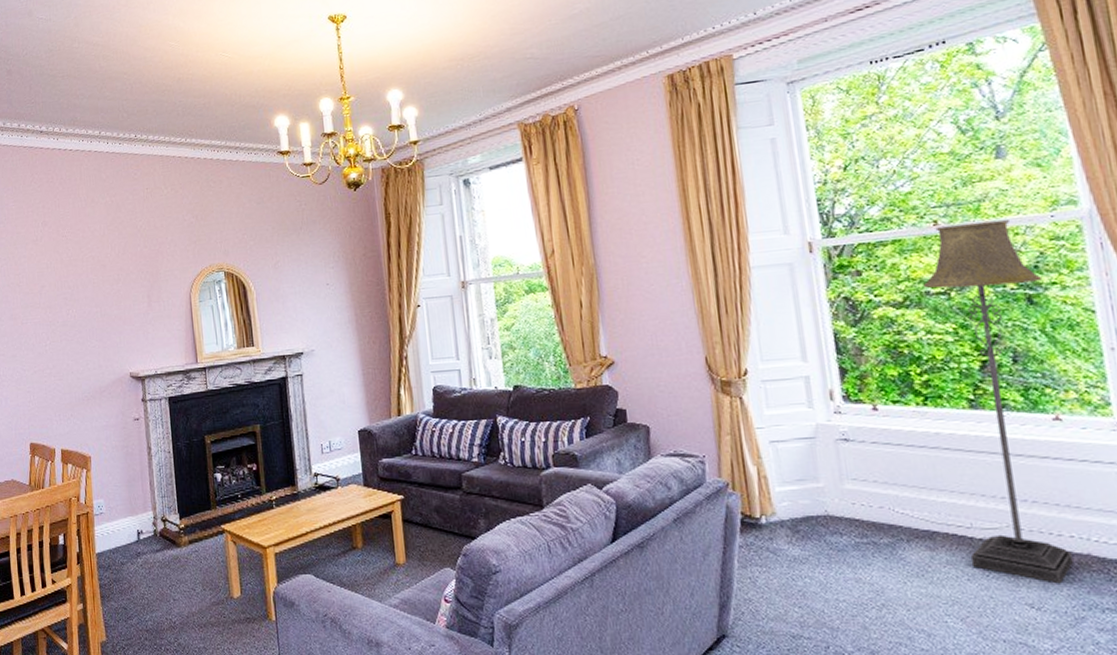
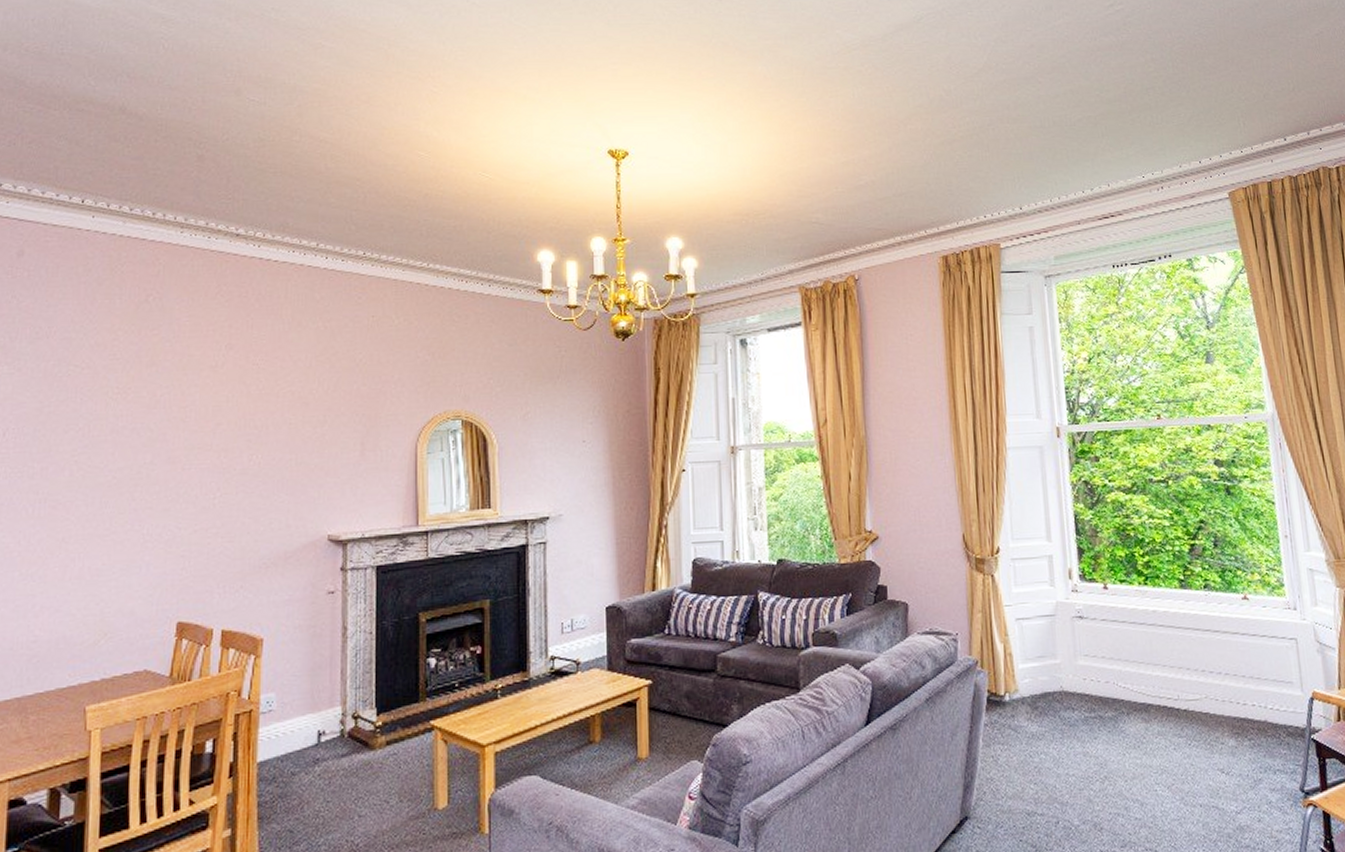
floor lamp: present [923,220,1074,584] -> none [1148,418,1254,750]

